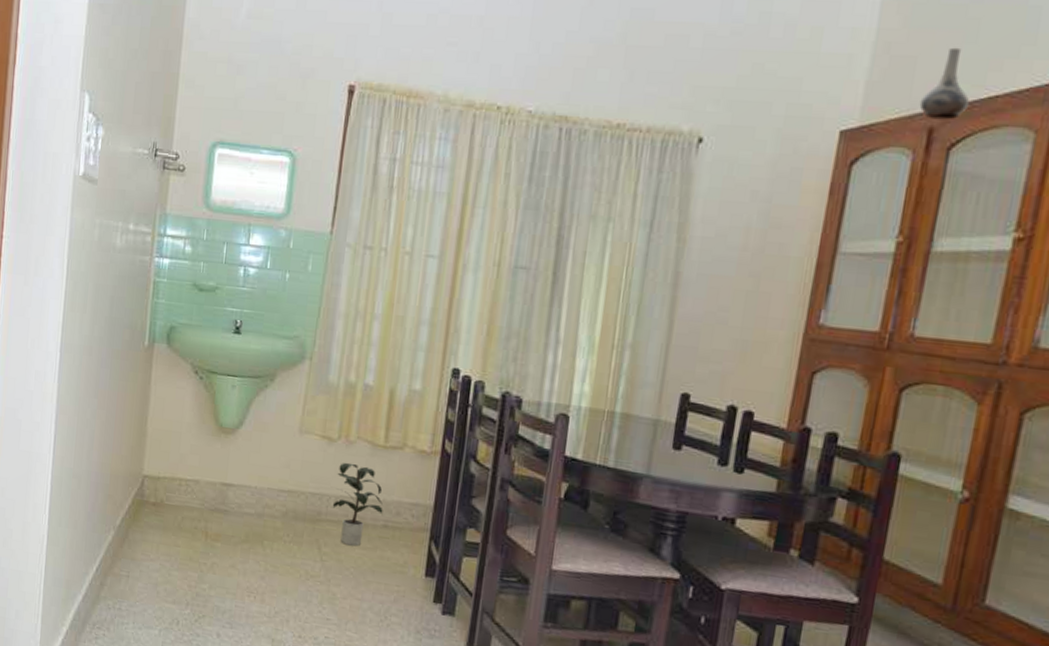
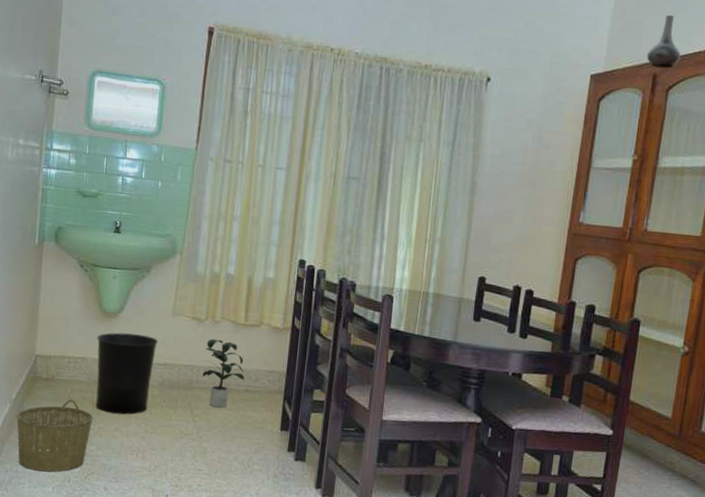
basket: none [120,528,206,613] -> present [16,399,94,472]
waste bin: none [209,451,283,549] -> present [95,332,159,414]

